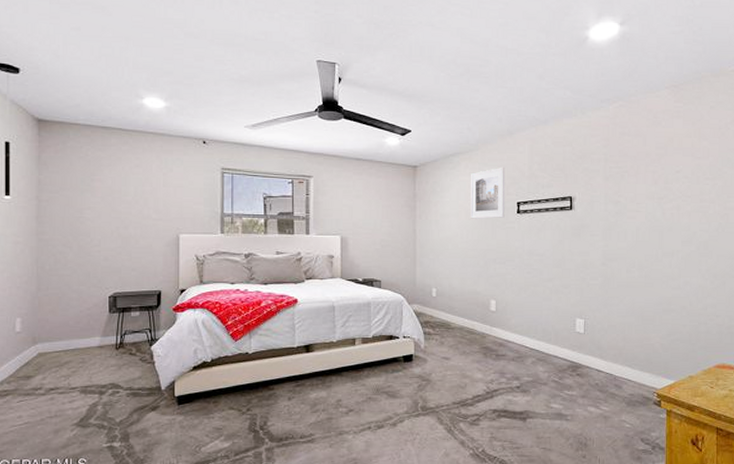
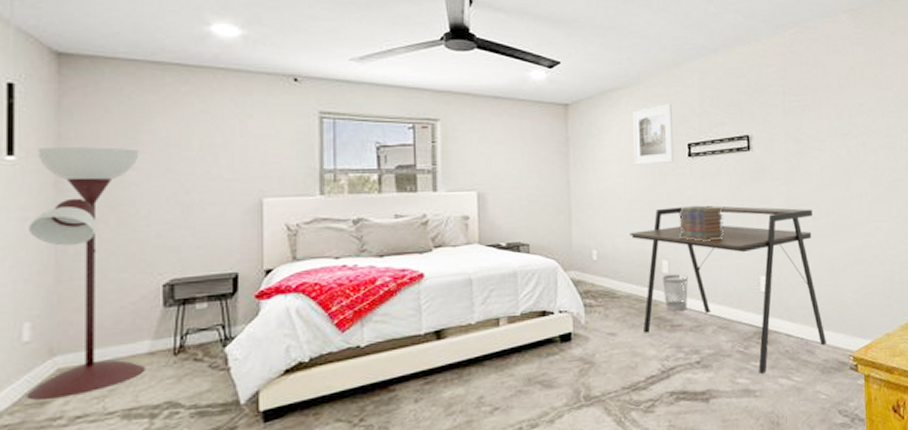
floor lamp: none [18,191,97,375] -> present [26,147,145,401]
desk: none [464,255,634,401] -> present [630,205,827,374]
wastebasket: none [490,312,512,344] -> present [662,273,688,312]
book stack: none [507,255,547,286] -> present [679,205,725,241]

